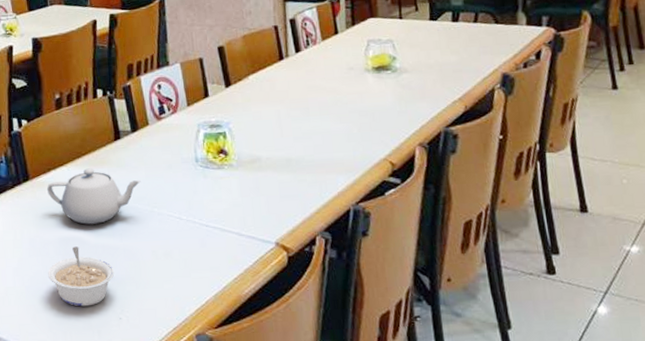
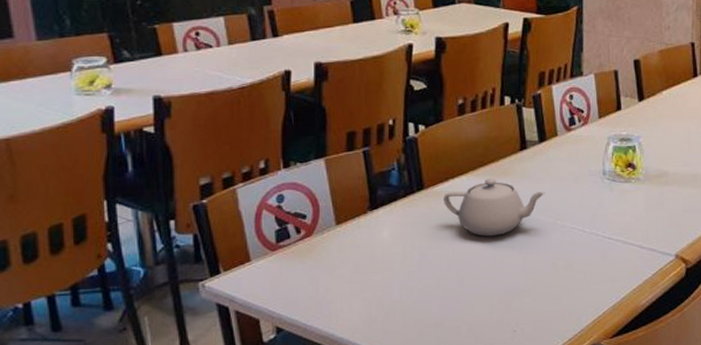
legume: present [48,246,115,307] -> none [439,258,512,320]

